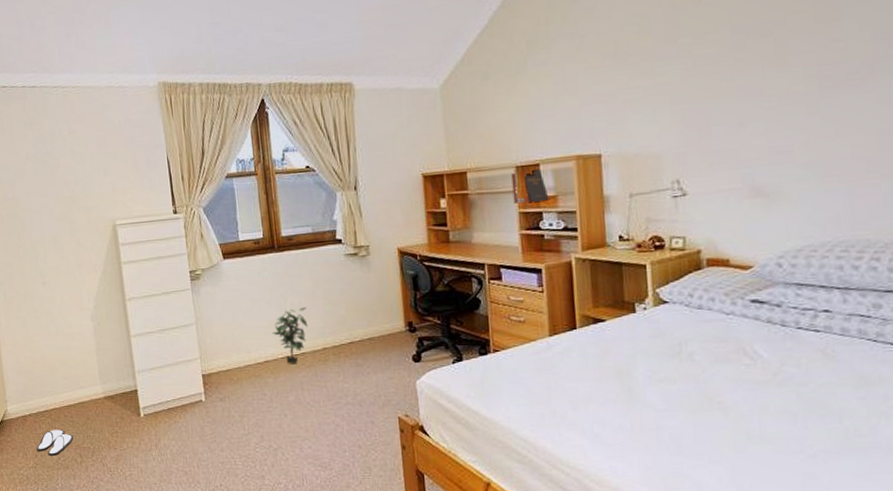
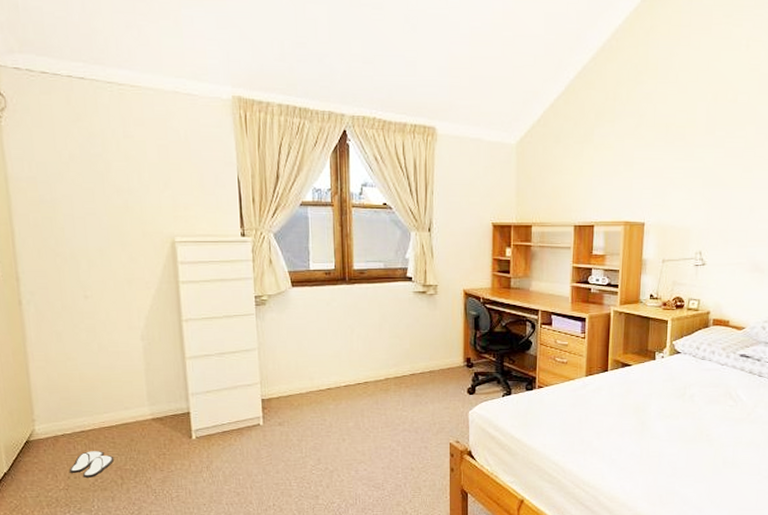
potted plant: present [272,307,308,364] -> none [336,339,373,392]
books: present [511,167,549,204] -> none [569,228,599,260]

